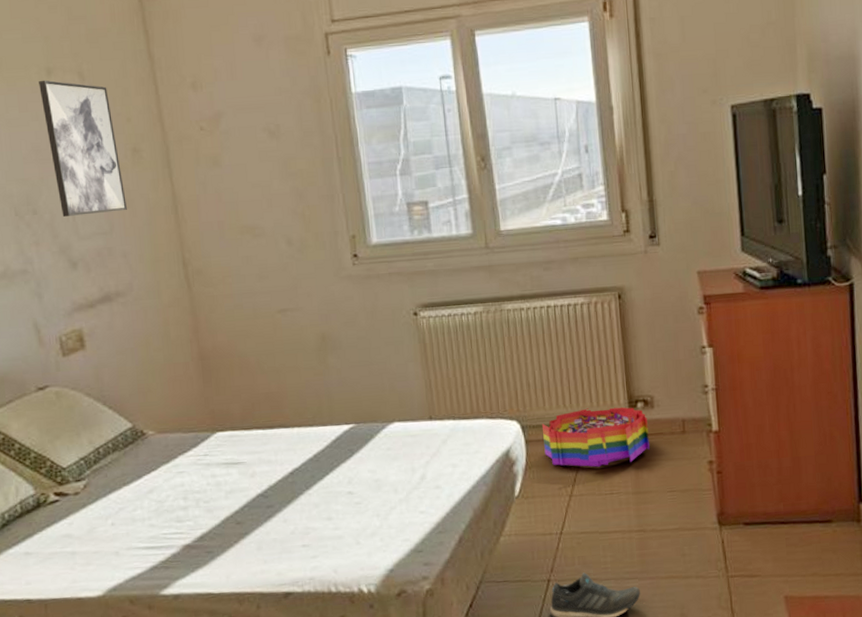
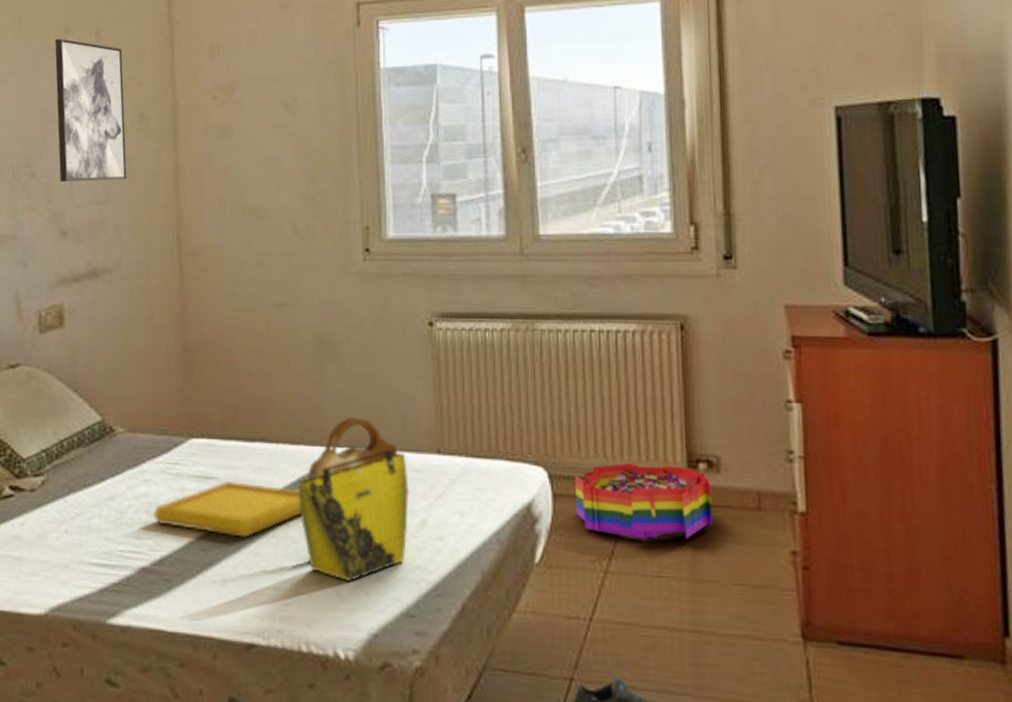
serving tray: none [189,463,319,509] -> present [152,480,301,538]
tote bag: none [315,398,411,531] -> present [298,417,410,581]

